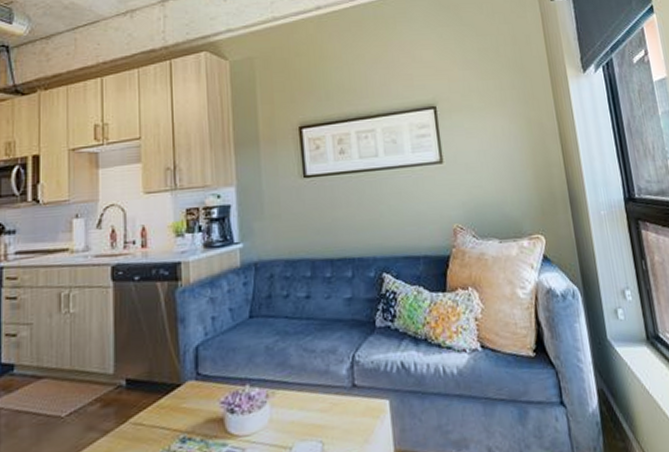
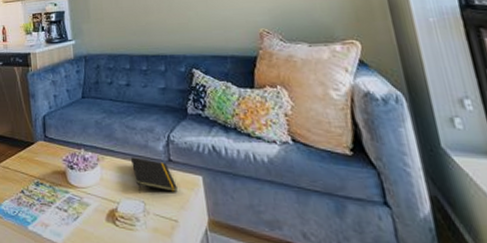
notepad: none [309,386,362,432] -> present [131,157,178,194]

